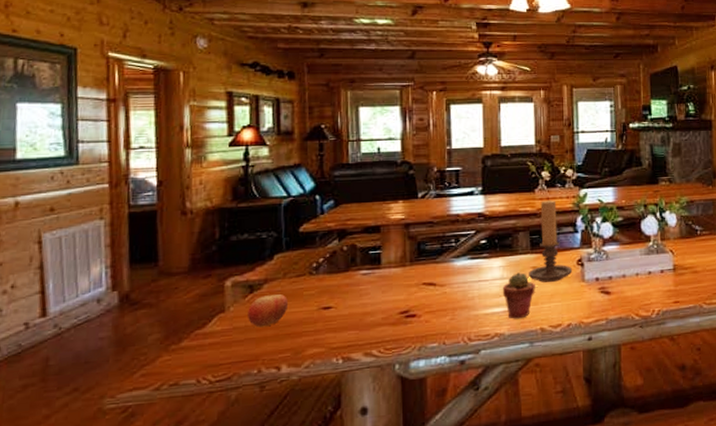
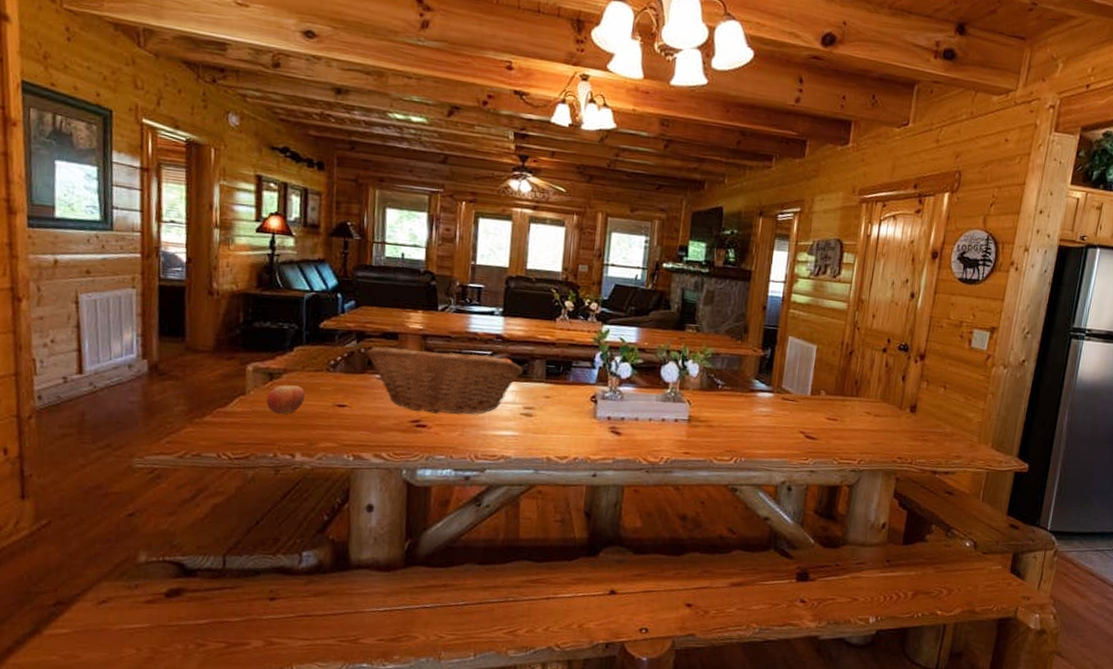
fruit basket: none [348,232,508,301] -> present [365,347,523,414]
potted succulent: present [502,272,535,319] -> none [512,400,546,445]
candle holder: present [529,199,572,283] -> none [541,330,585,414]

